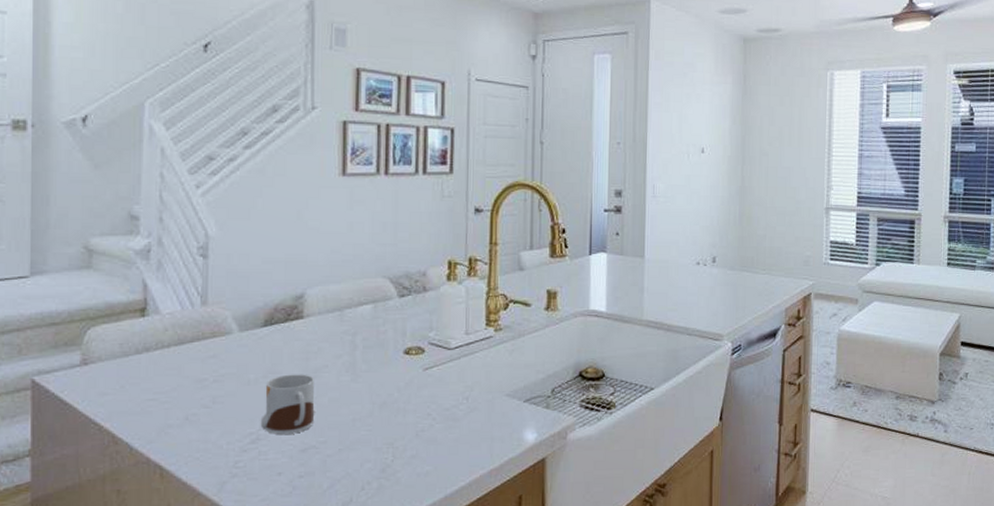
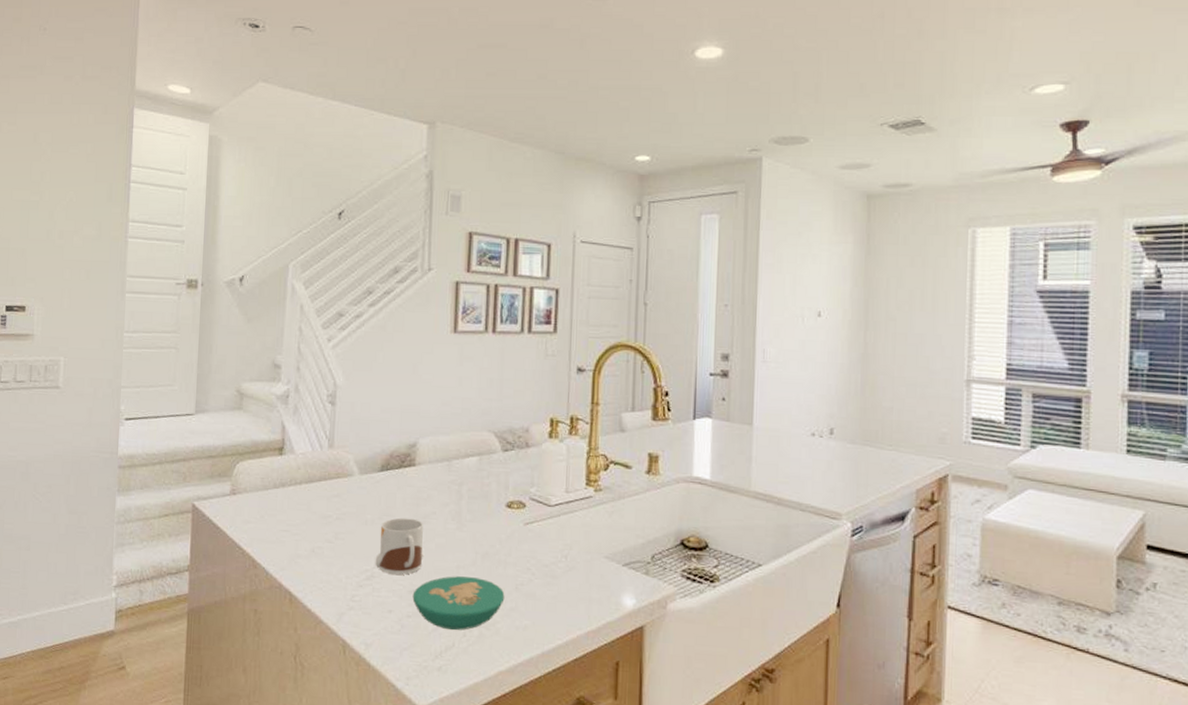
bowl: none [304,429,405,486] -> present [412,576,505,631]

